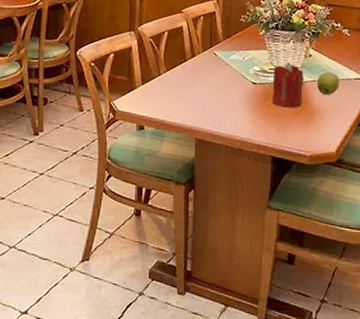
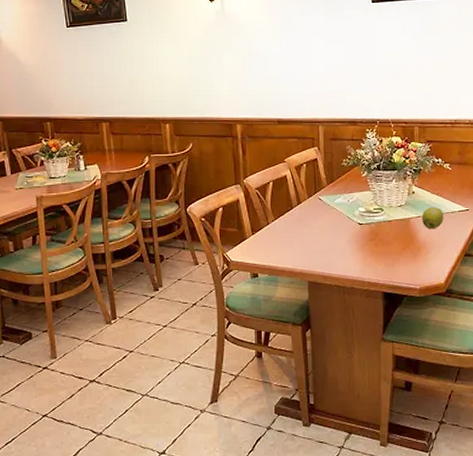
candle: present [272,62,304,108] -> none [378,201,409,245]

